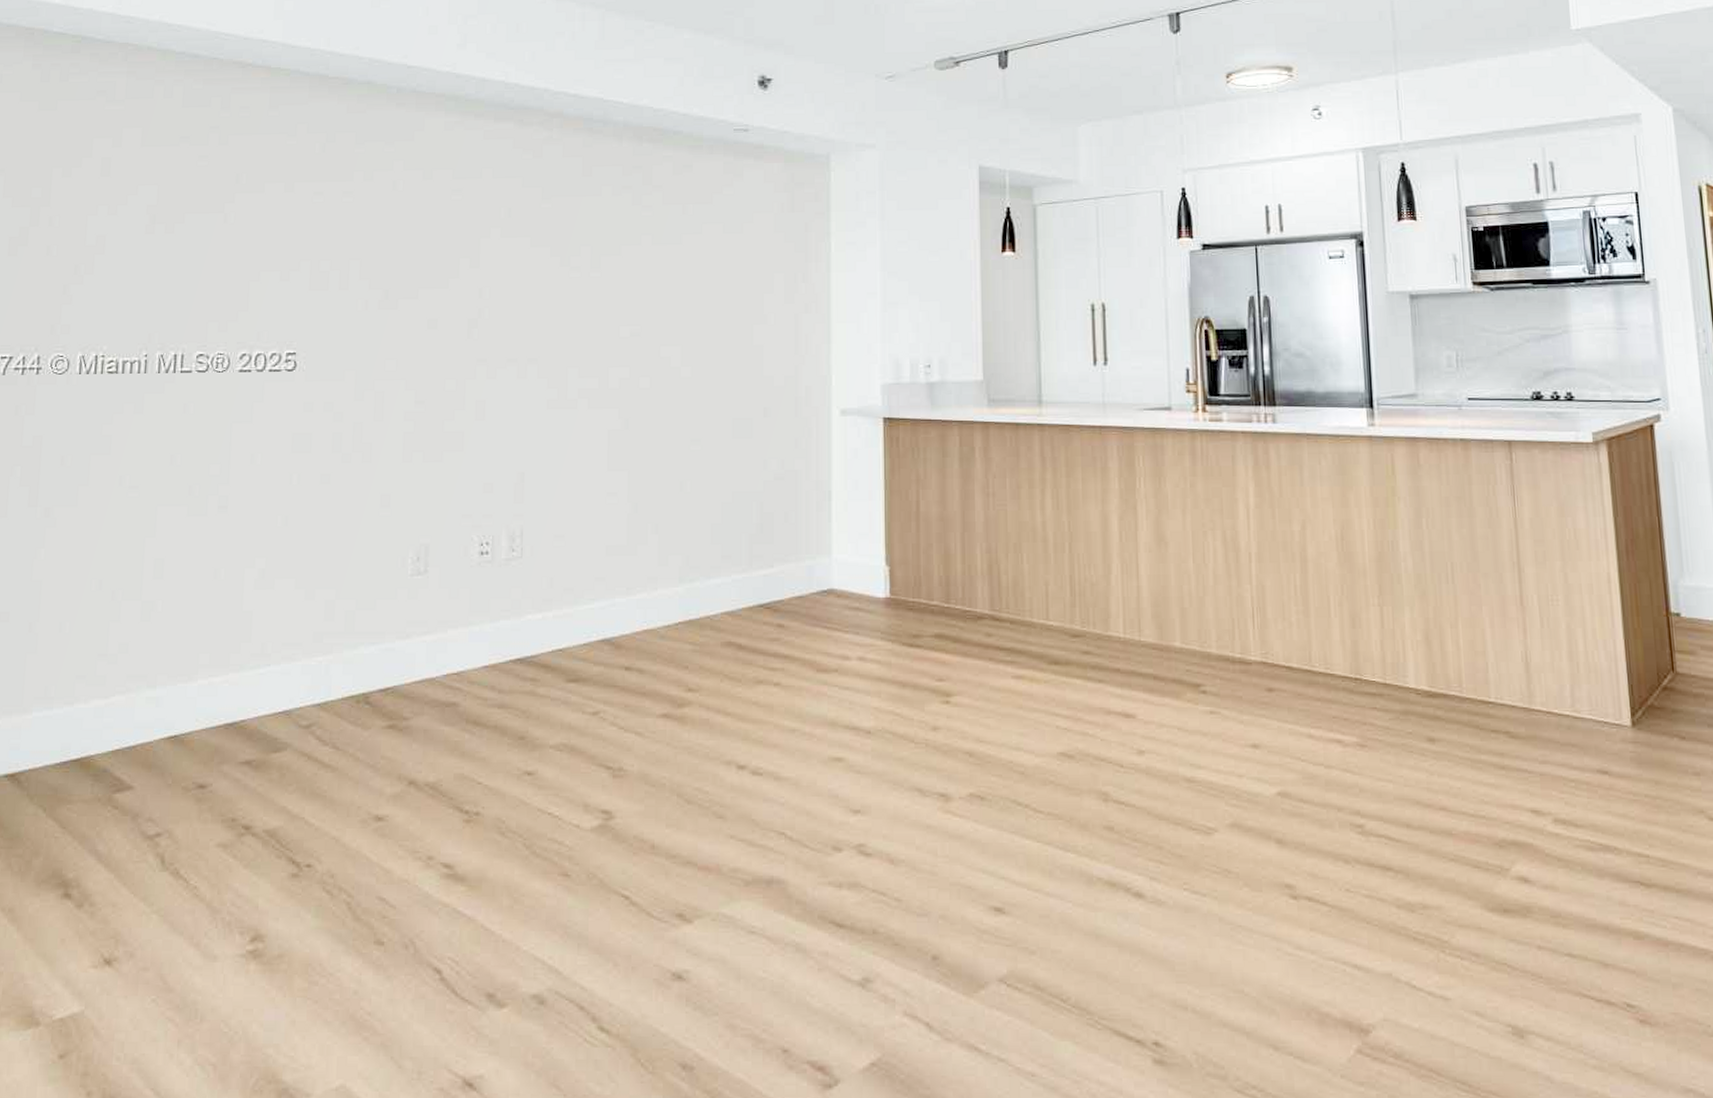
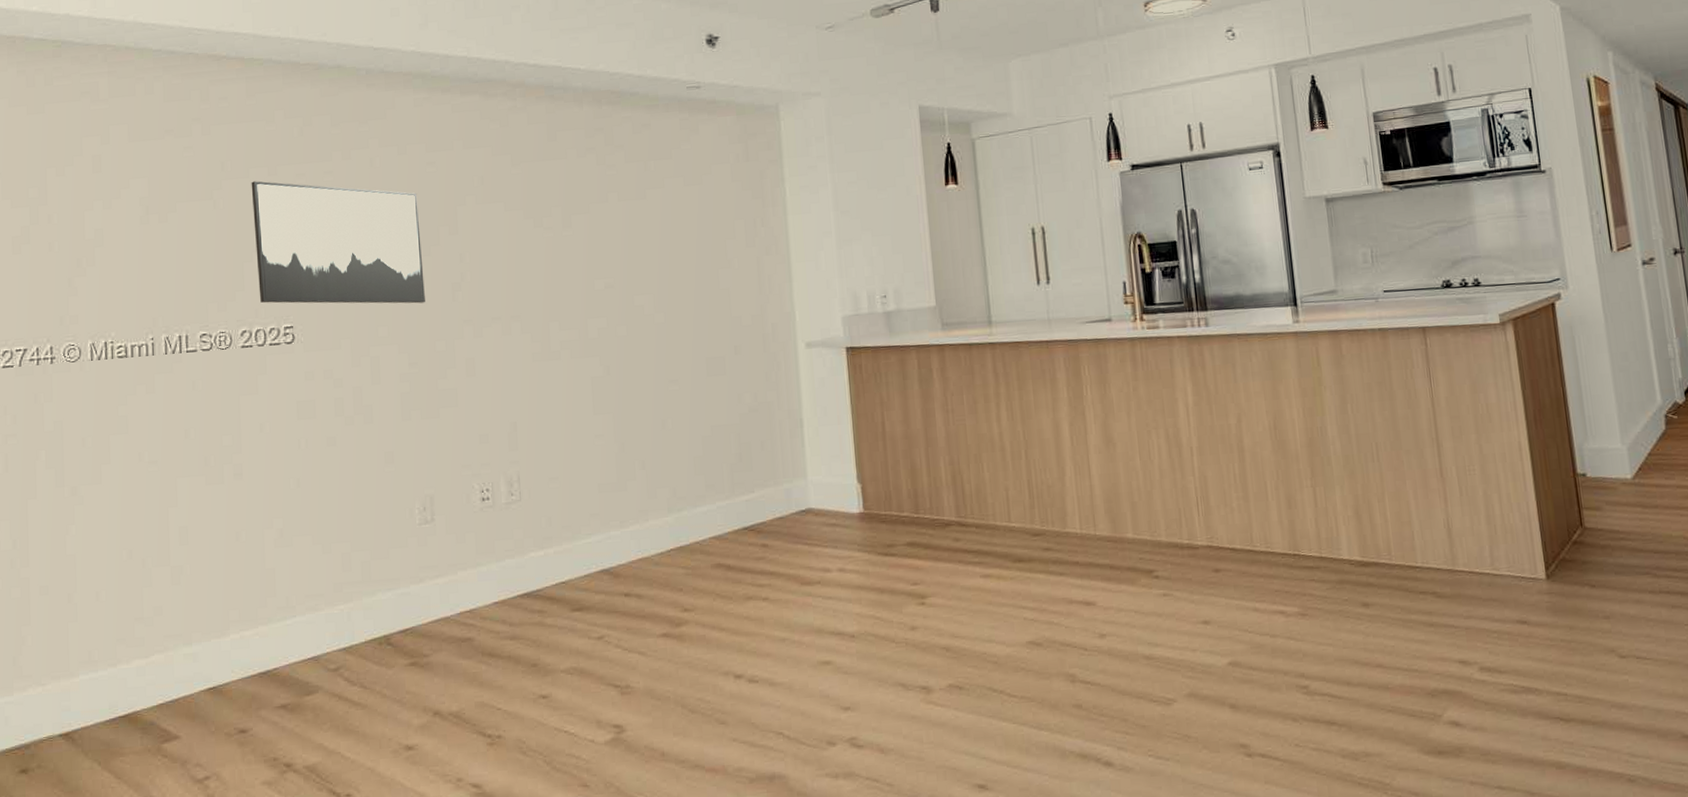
wall art: none [263,196,440,338] -> present [251,181,425,304]

